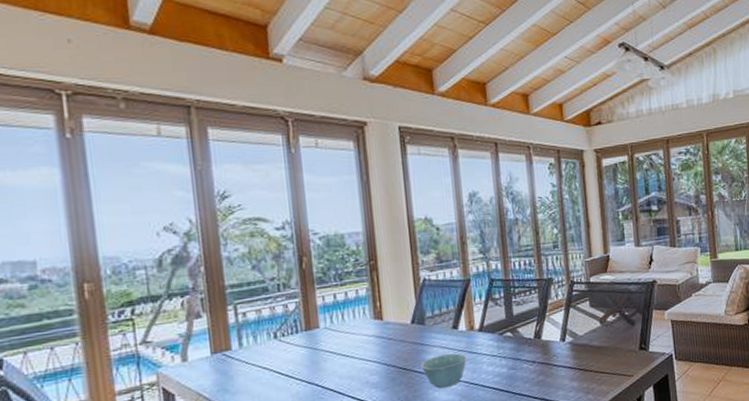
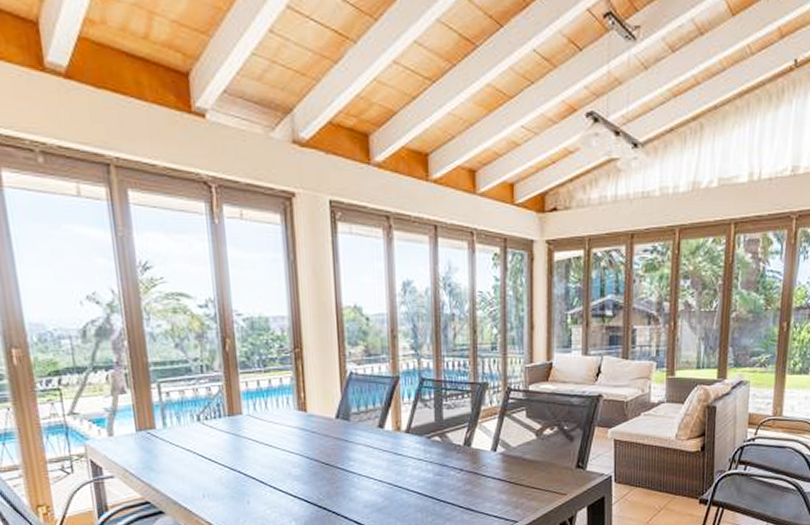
bowl: present [420,353,467,388] -> none [343,453,392,487]

